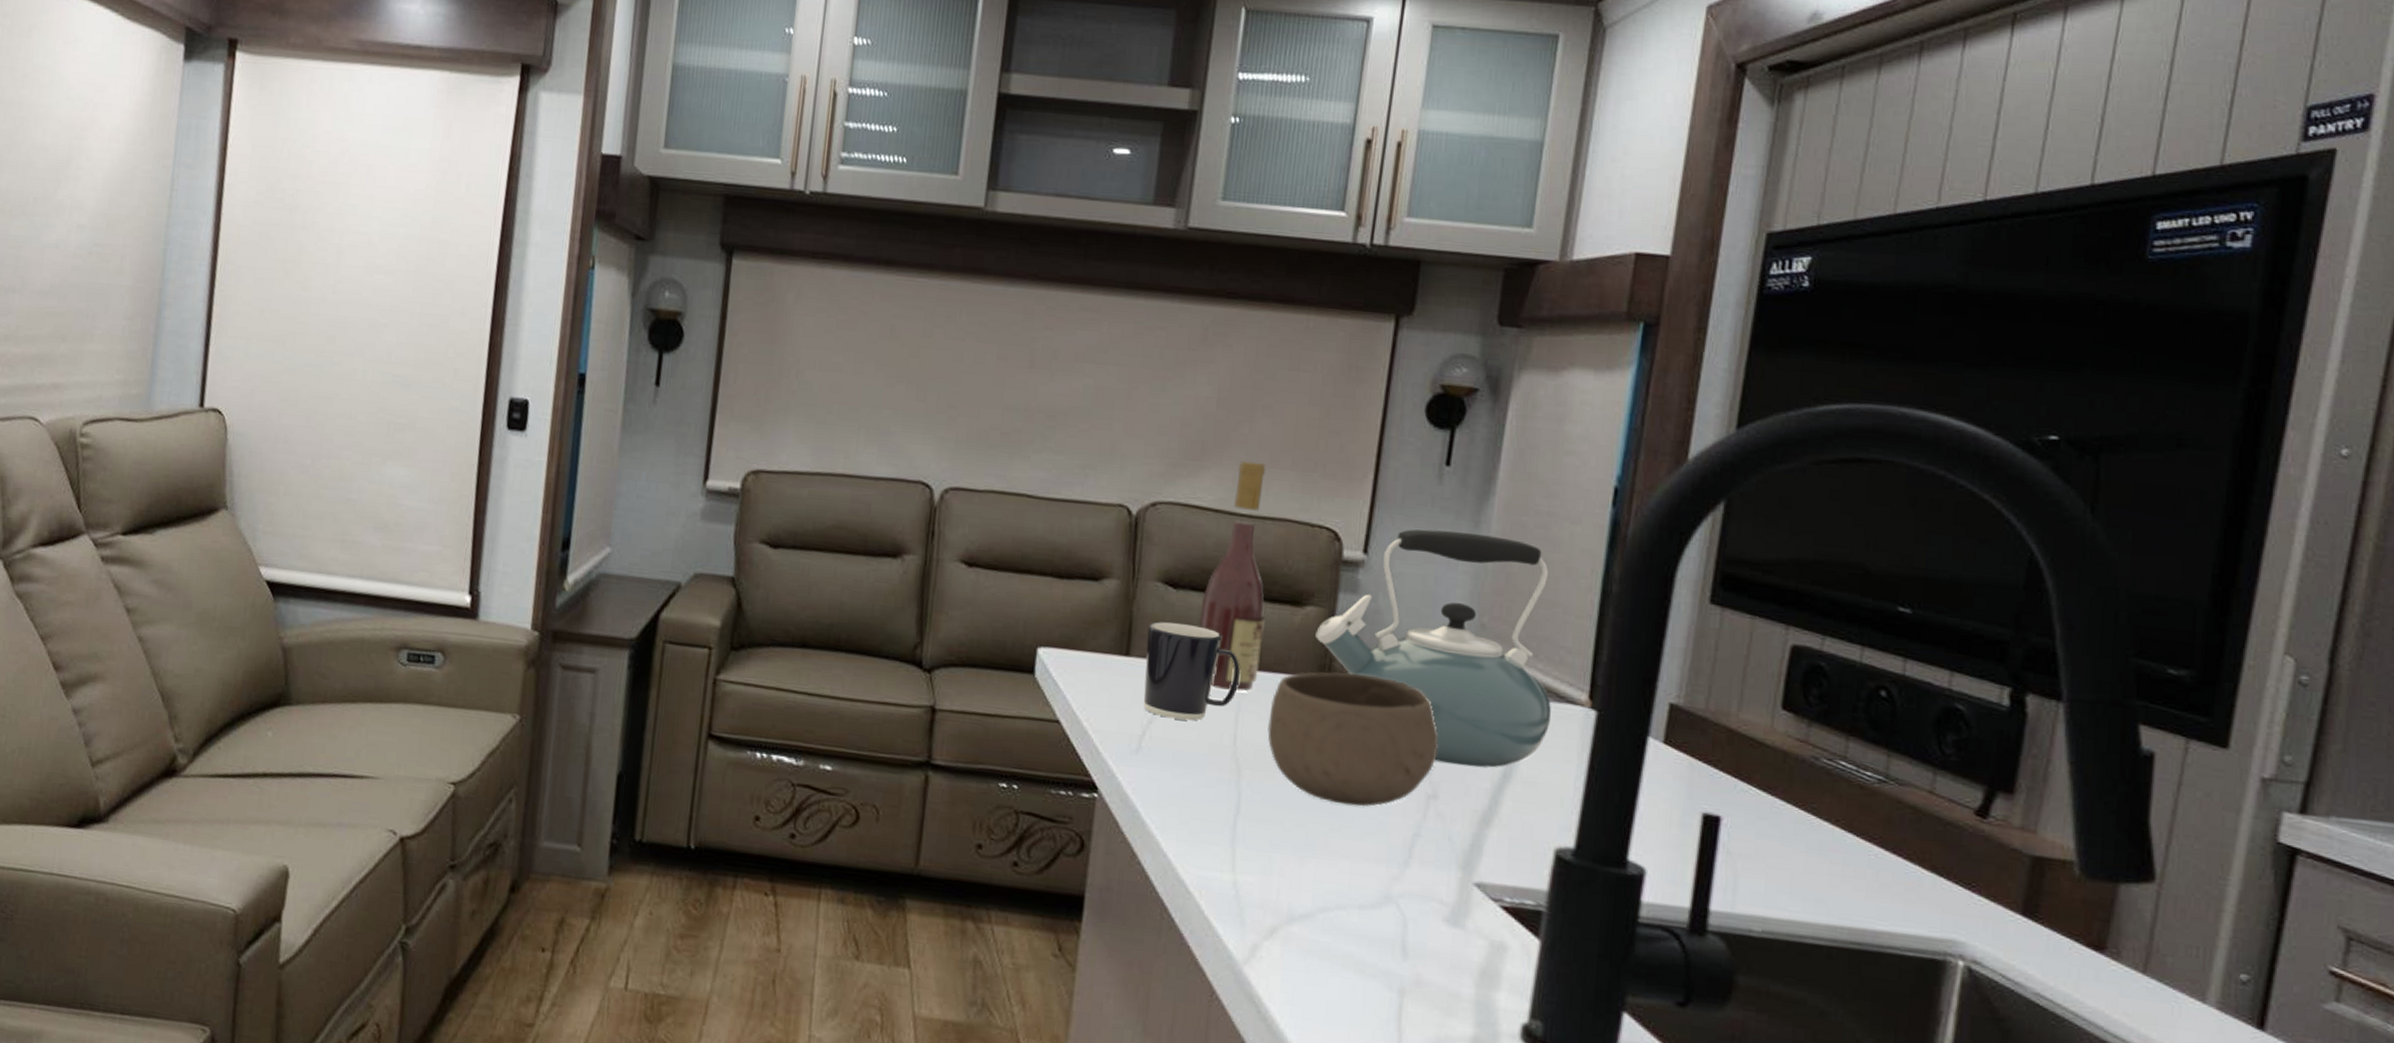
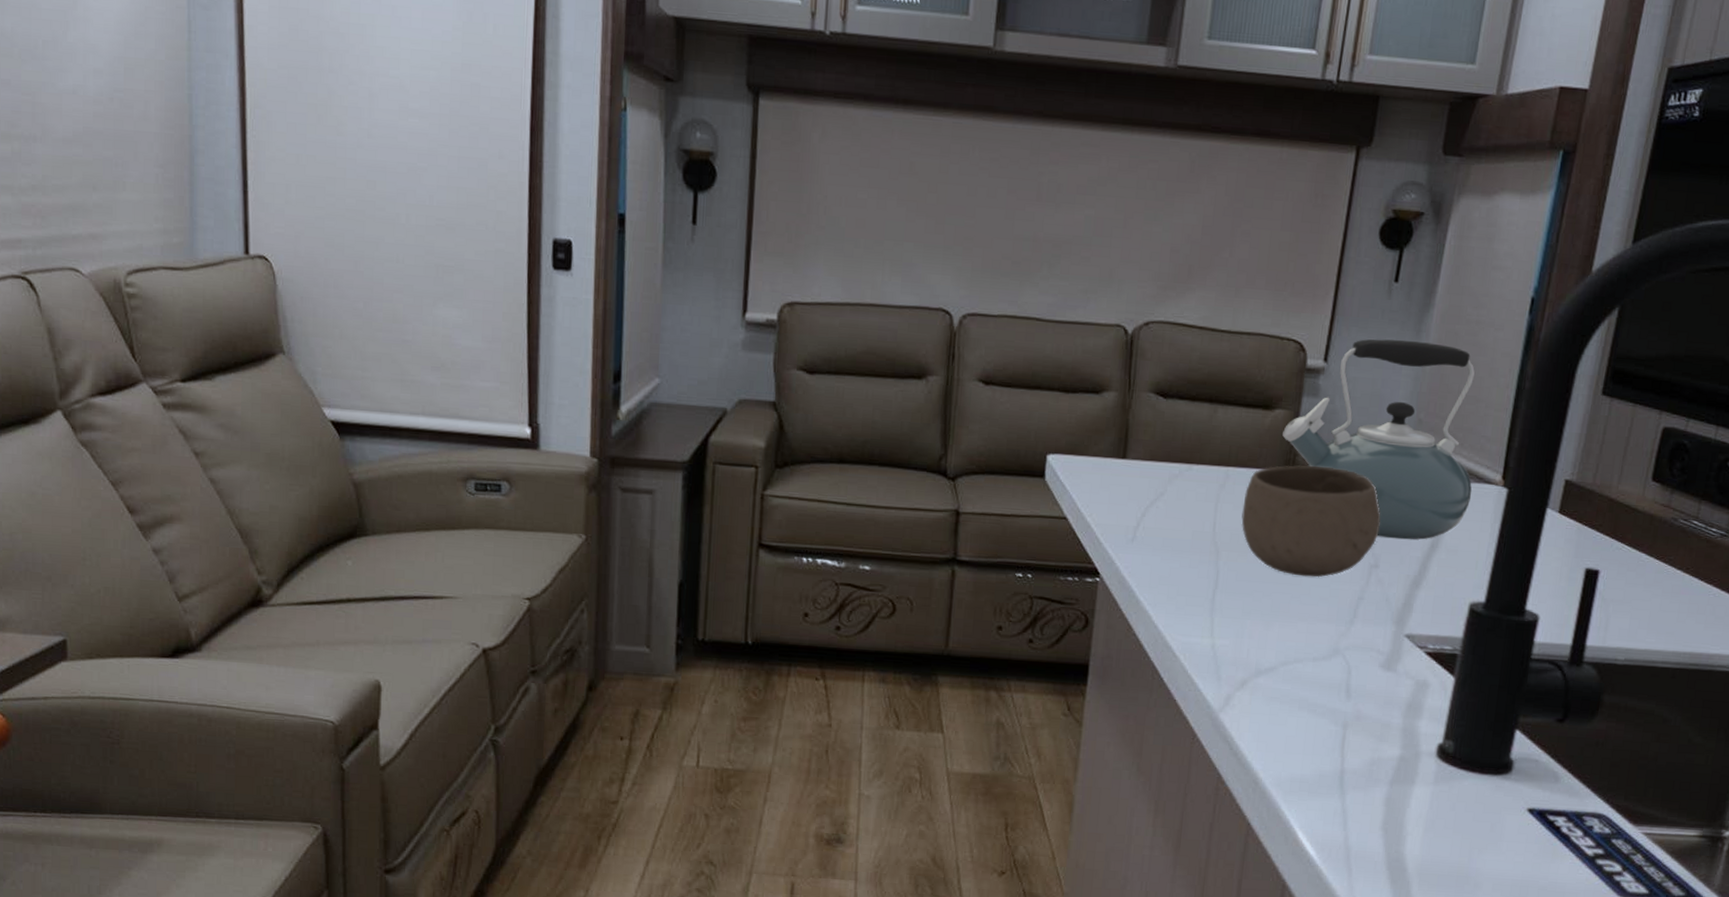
mug: present [1143,621,1241,721] -> none [1137,427,1220,512]
wine bottle: present [1199,460,1266,692] -> none [1185,282,1243,485]

